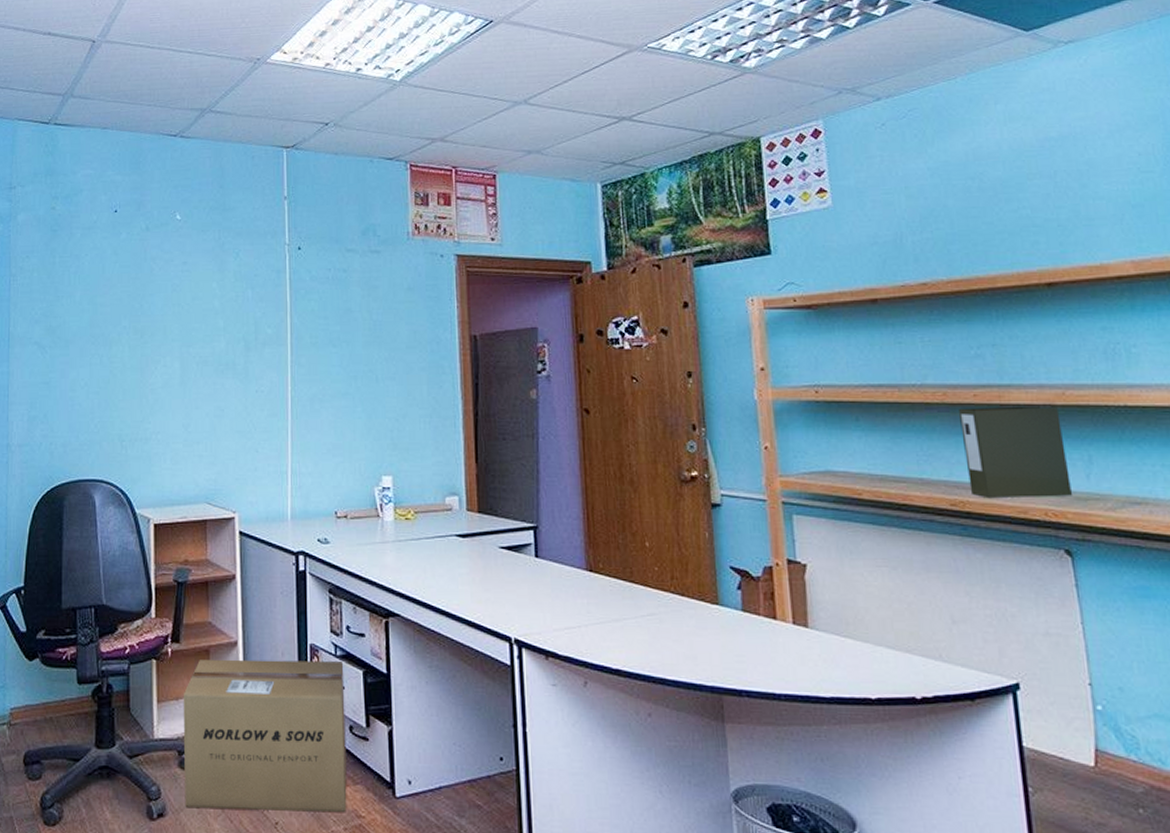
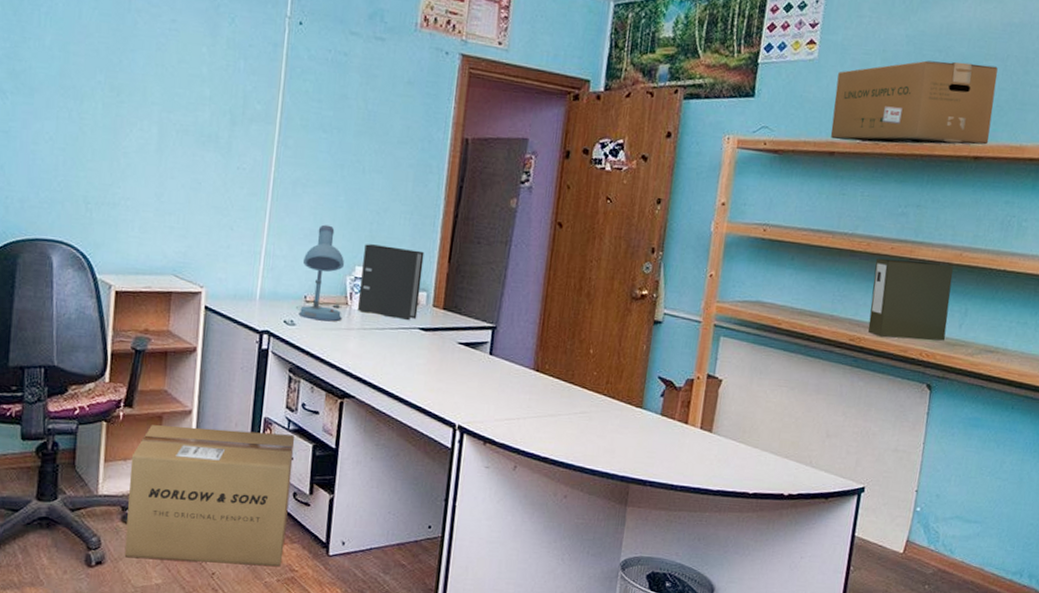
desk lamp: none [328,437,375,536] -> present [296,224,345,322]
binder: none [388,452,452,528] -> present [357,244,425,321]
box: none [860,185,1060,286] -> present [830,60,998,145]

